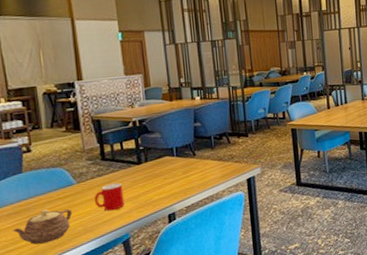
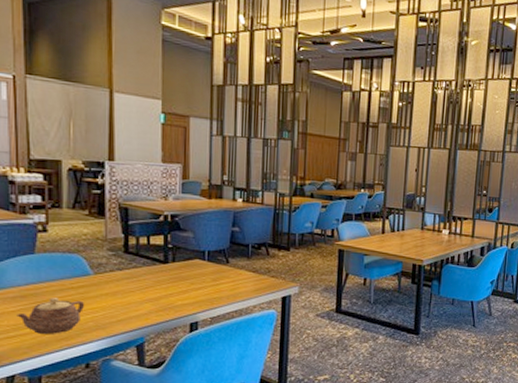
cup: present [94,182,125,212] -> none [110,280,144,310]

